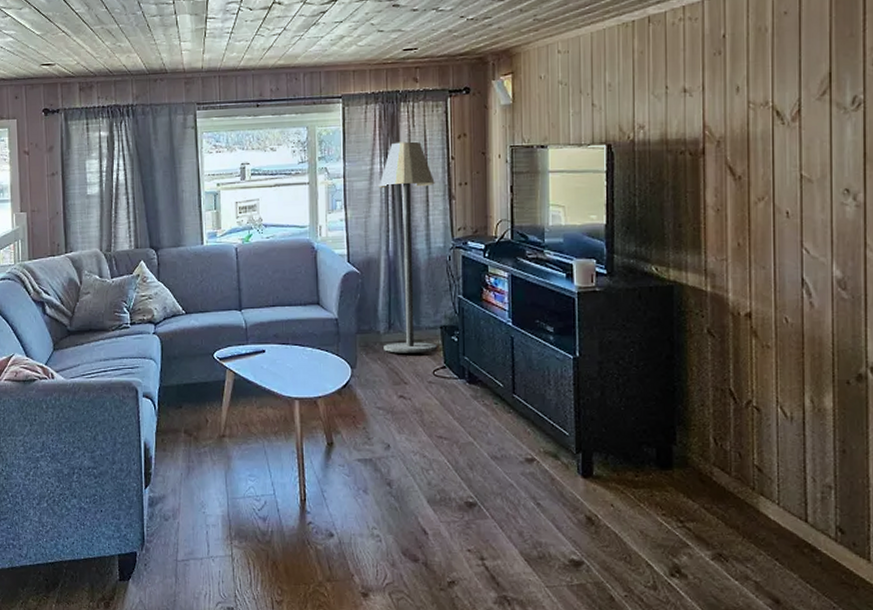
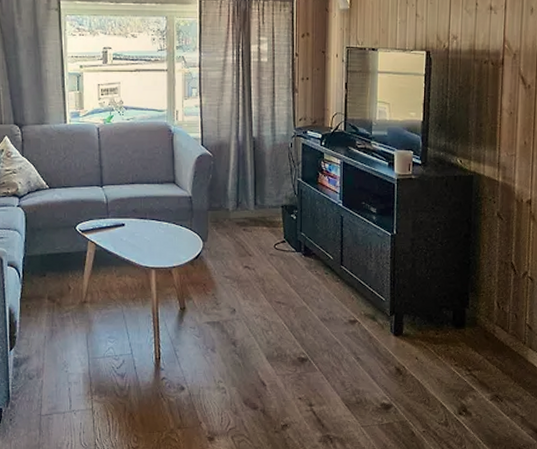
floor lamp: present [379,141,437,353] -> none [231,37,281,229]

